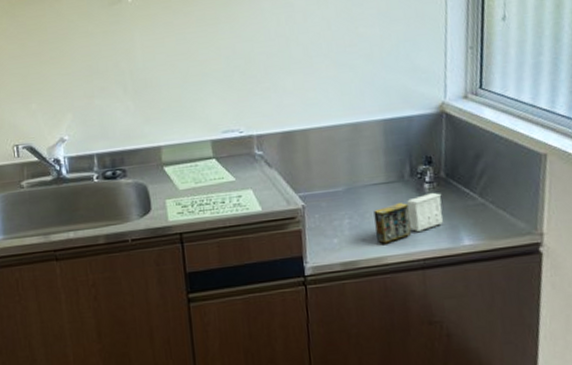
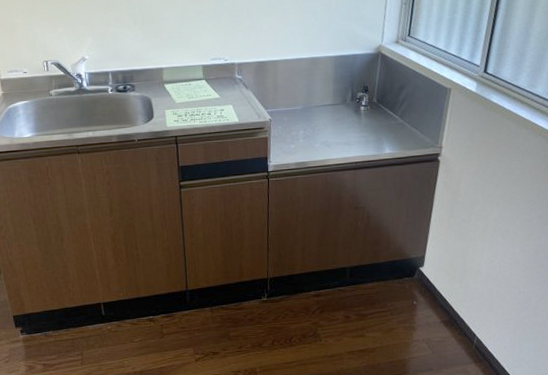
box: present [373,192,443,244] -> none [322,113,373,150]

